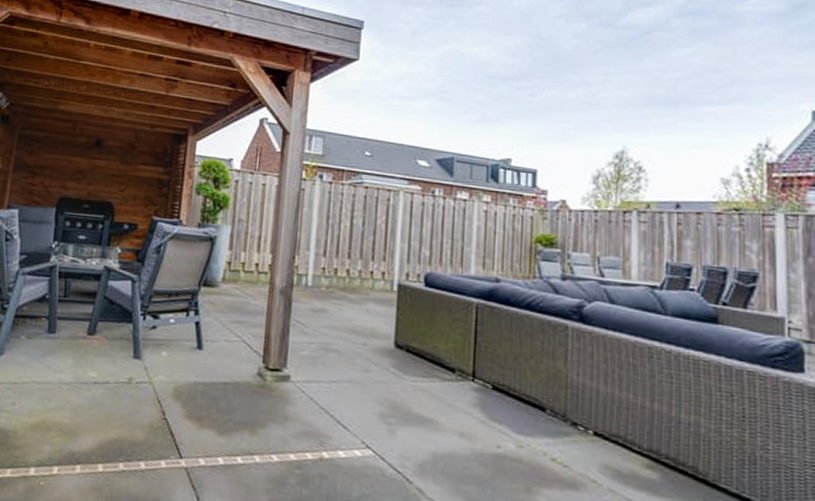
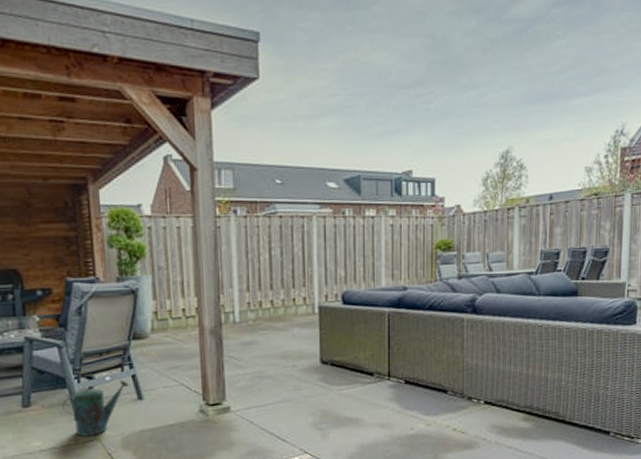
watering can: none [124,324,192,378] -> present [62,380,129,437]

